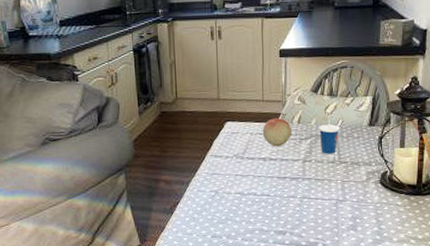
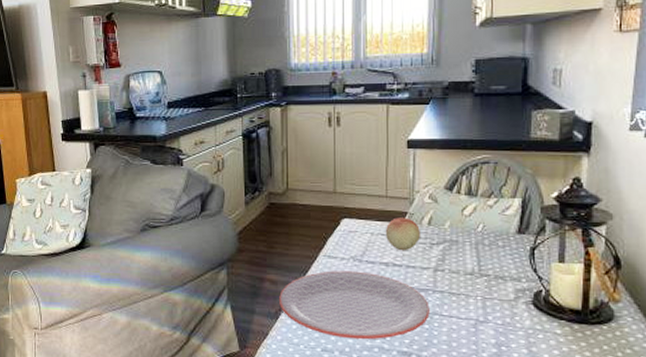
plate: none [173,167,300,225] -> present [279,271,430,340]
cup: present [318,114,340,155] -> none [453,217,480,265]

